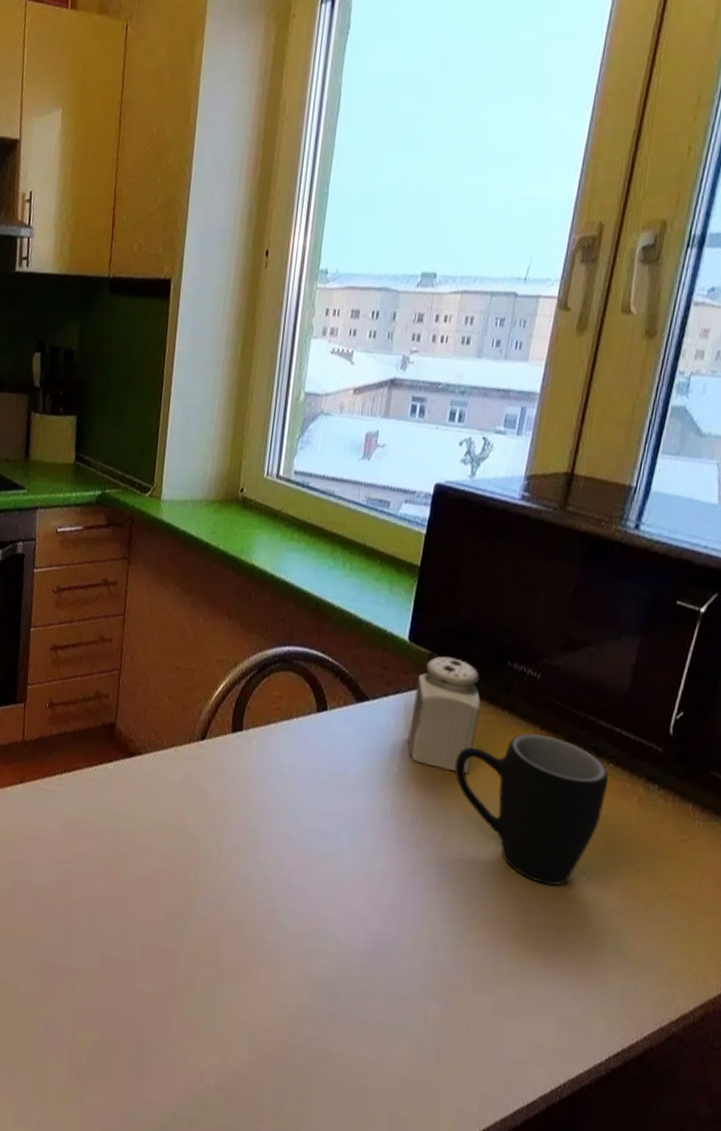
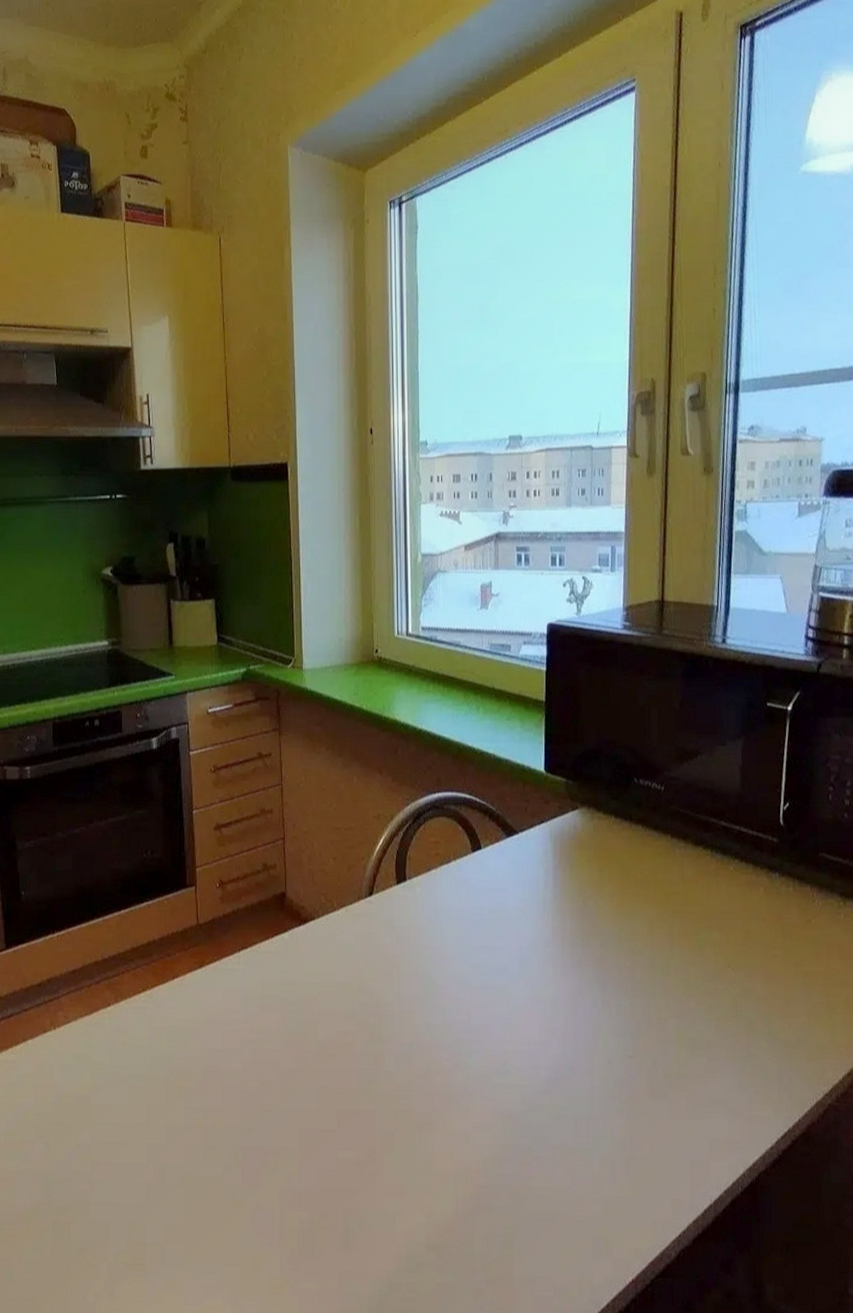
salt shaker: present [407,656,481,774] -> none [556,782,617,890]
mug: present [455,733,609,886] -> none [602,843,737,983]

